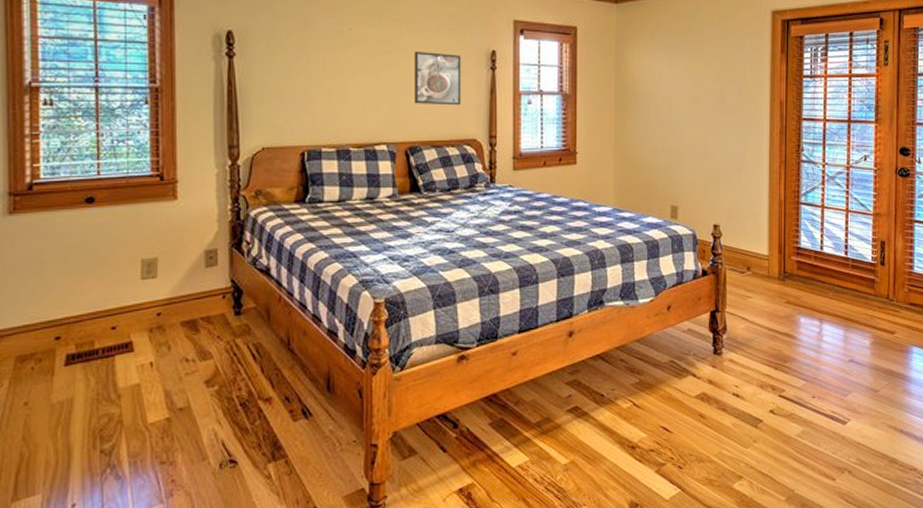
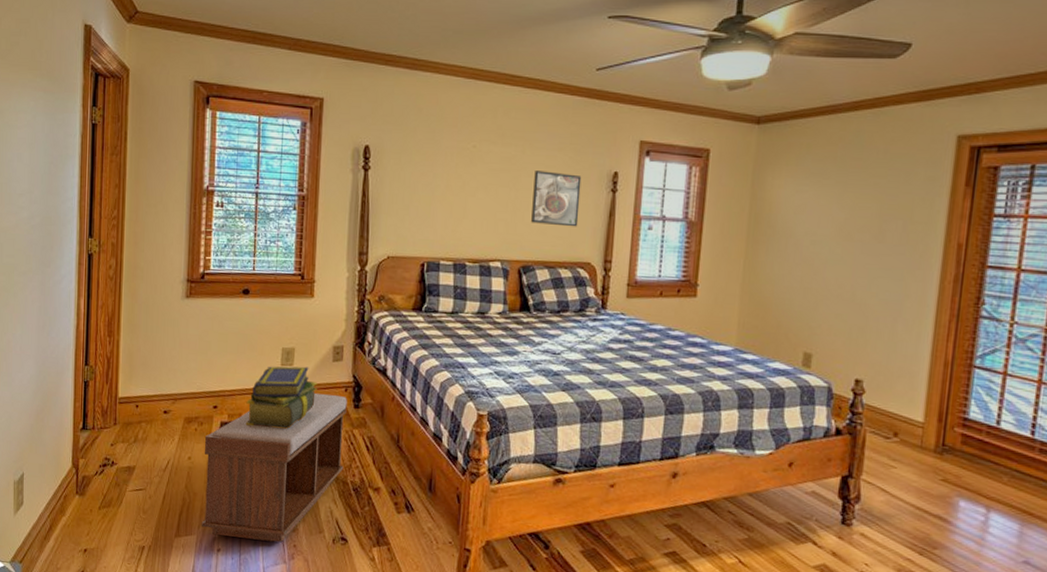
bench: none [45,304,227,489] -> present [201,393,347,543]
stack of books: none [99,277,188,354] -> present [245,366,317,429]

